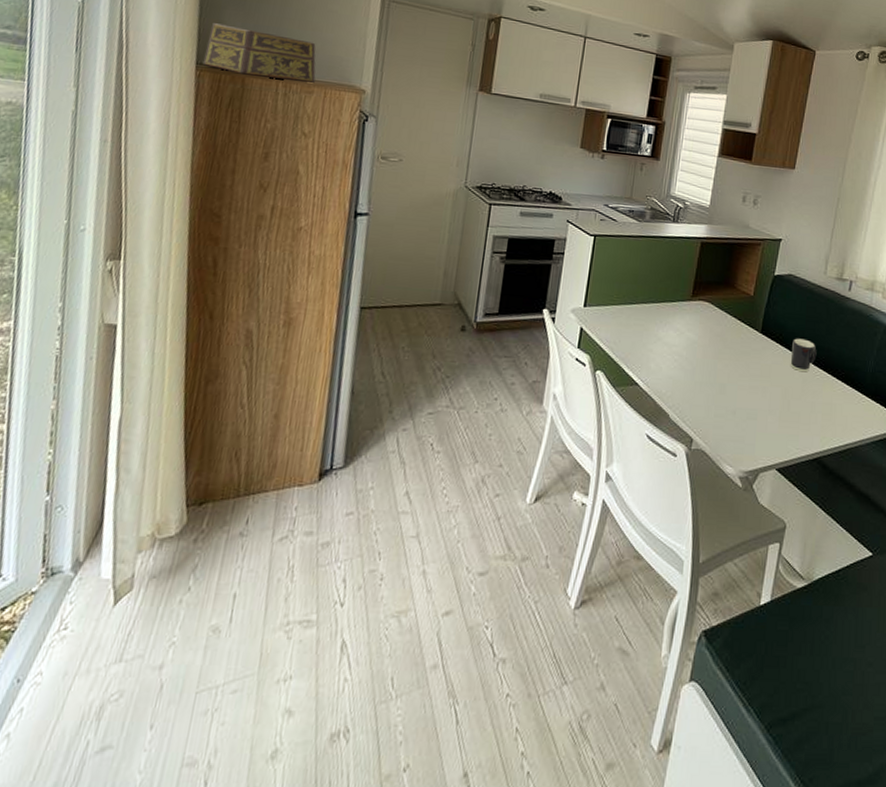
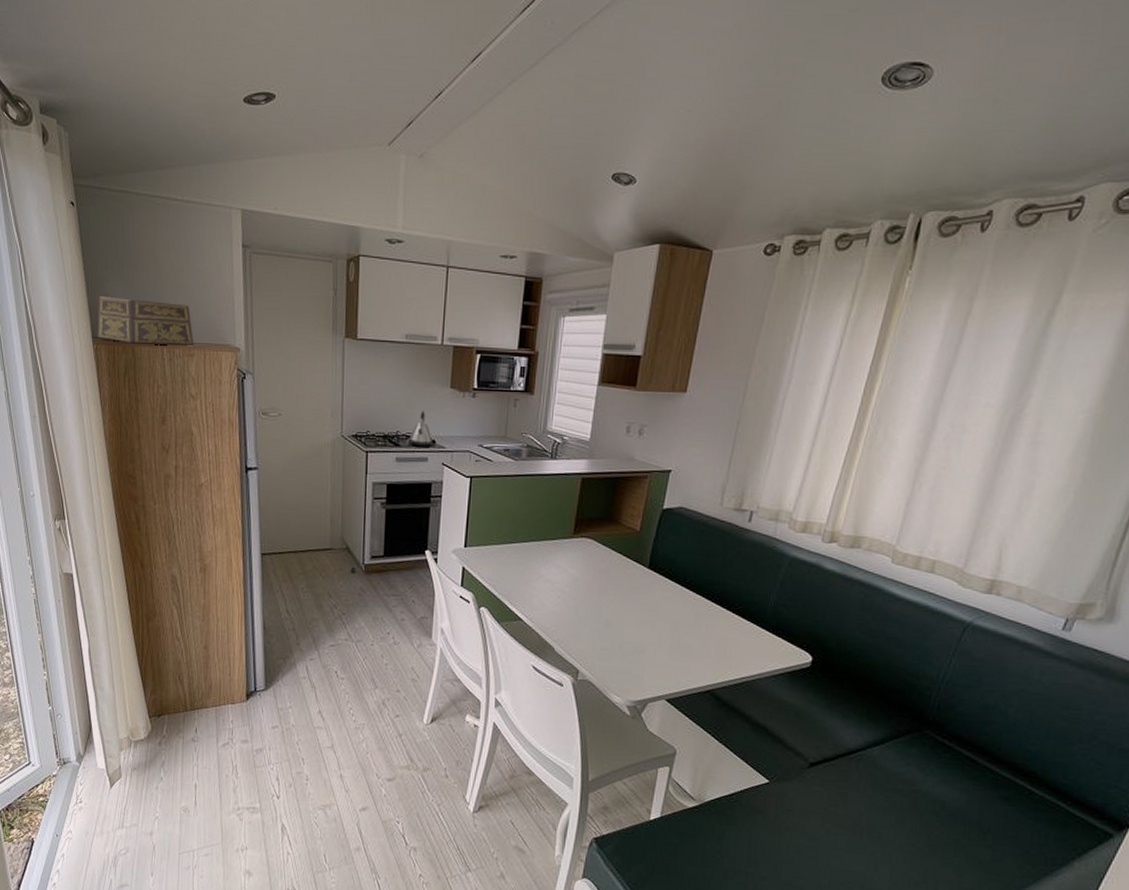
kettle: none [535,168,559,205] -> present [409,411,432,448]
mug: present [790,338,817,372] -> none [680,573,711,607]

